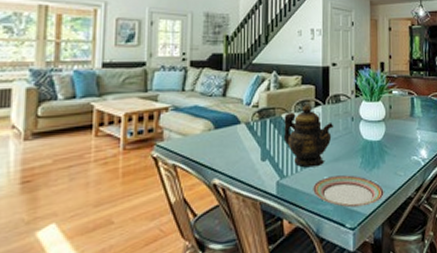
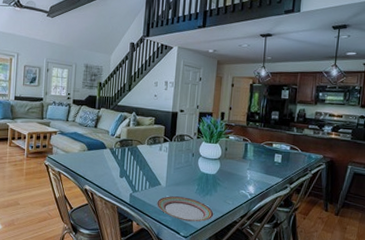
teapot: present [283,103,334,168] -> none [137,139,178,188]

